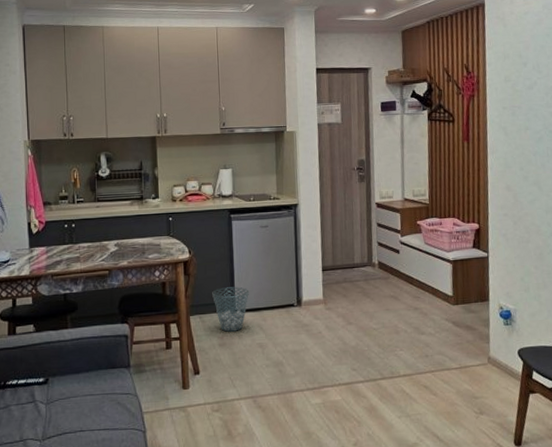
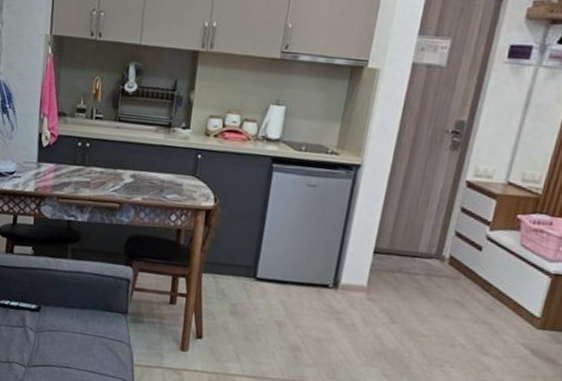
waste basket: present [212,286,249,332] -> none [232,248,277,302]

